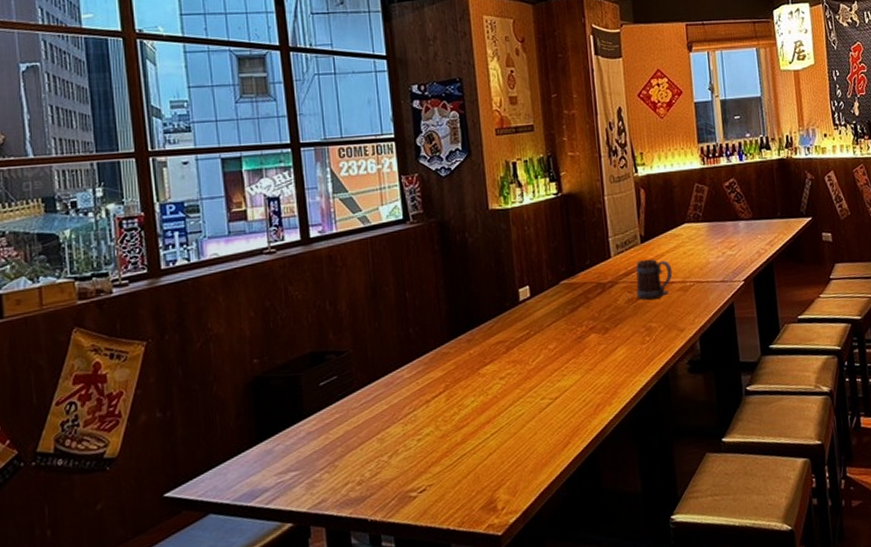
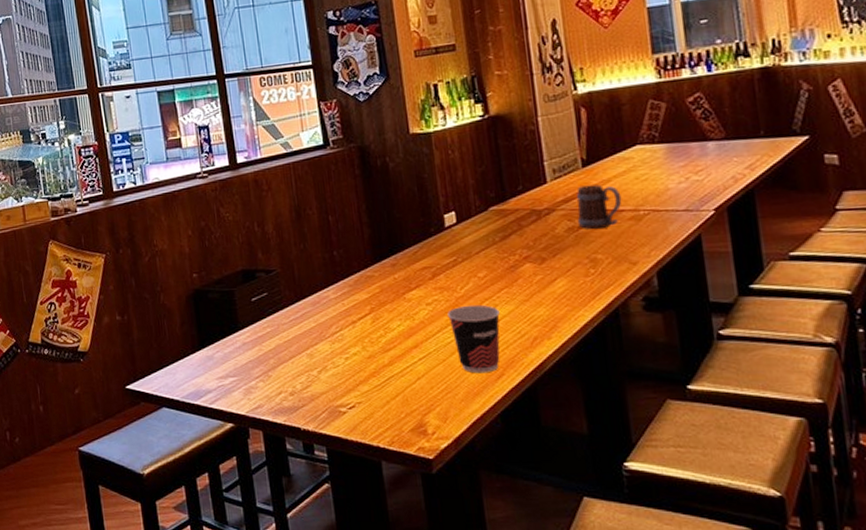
cup: none [519,376,567,444] -> present [447,304,500,374]

